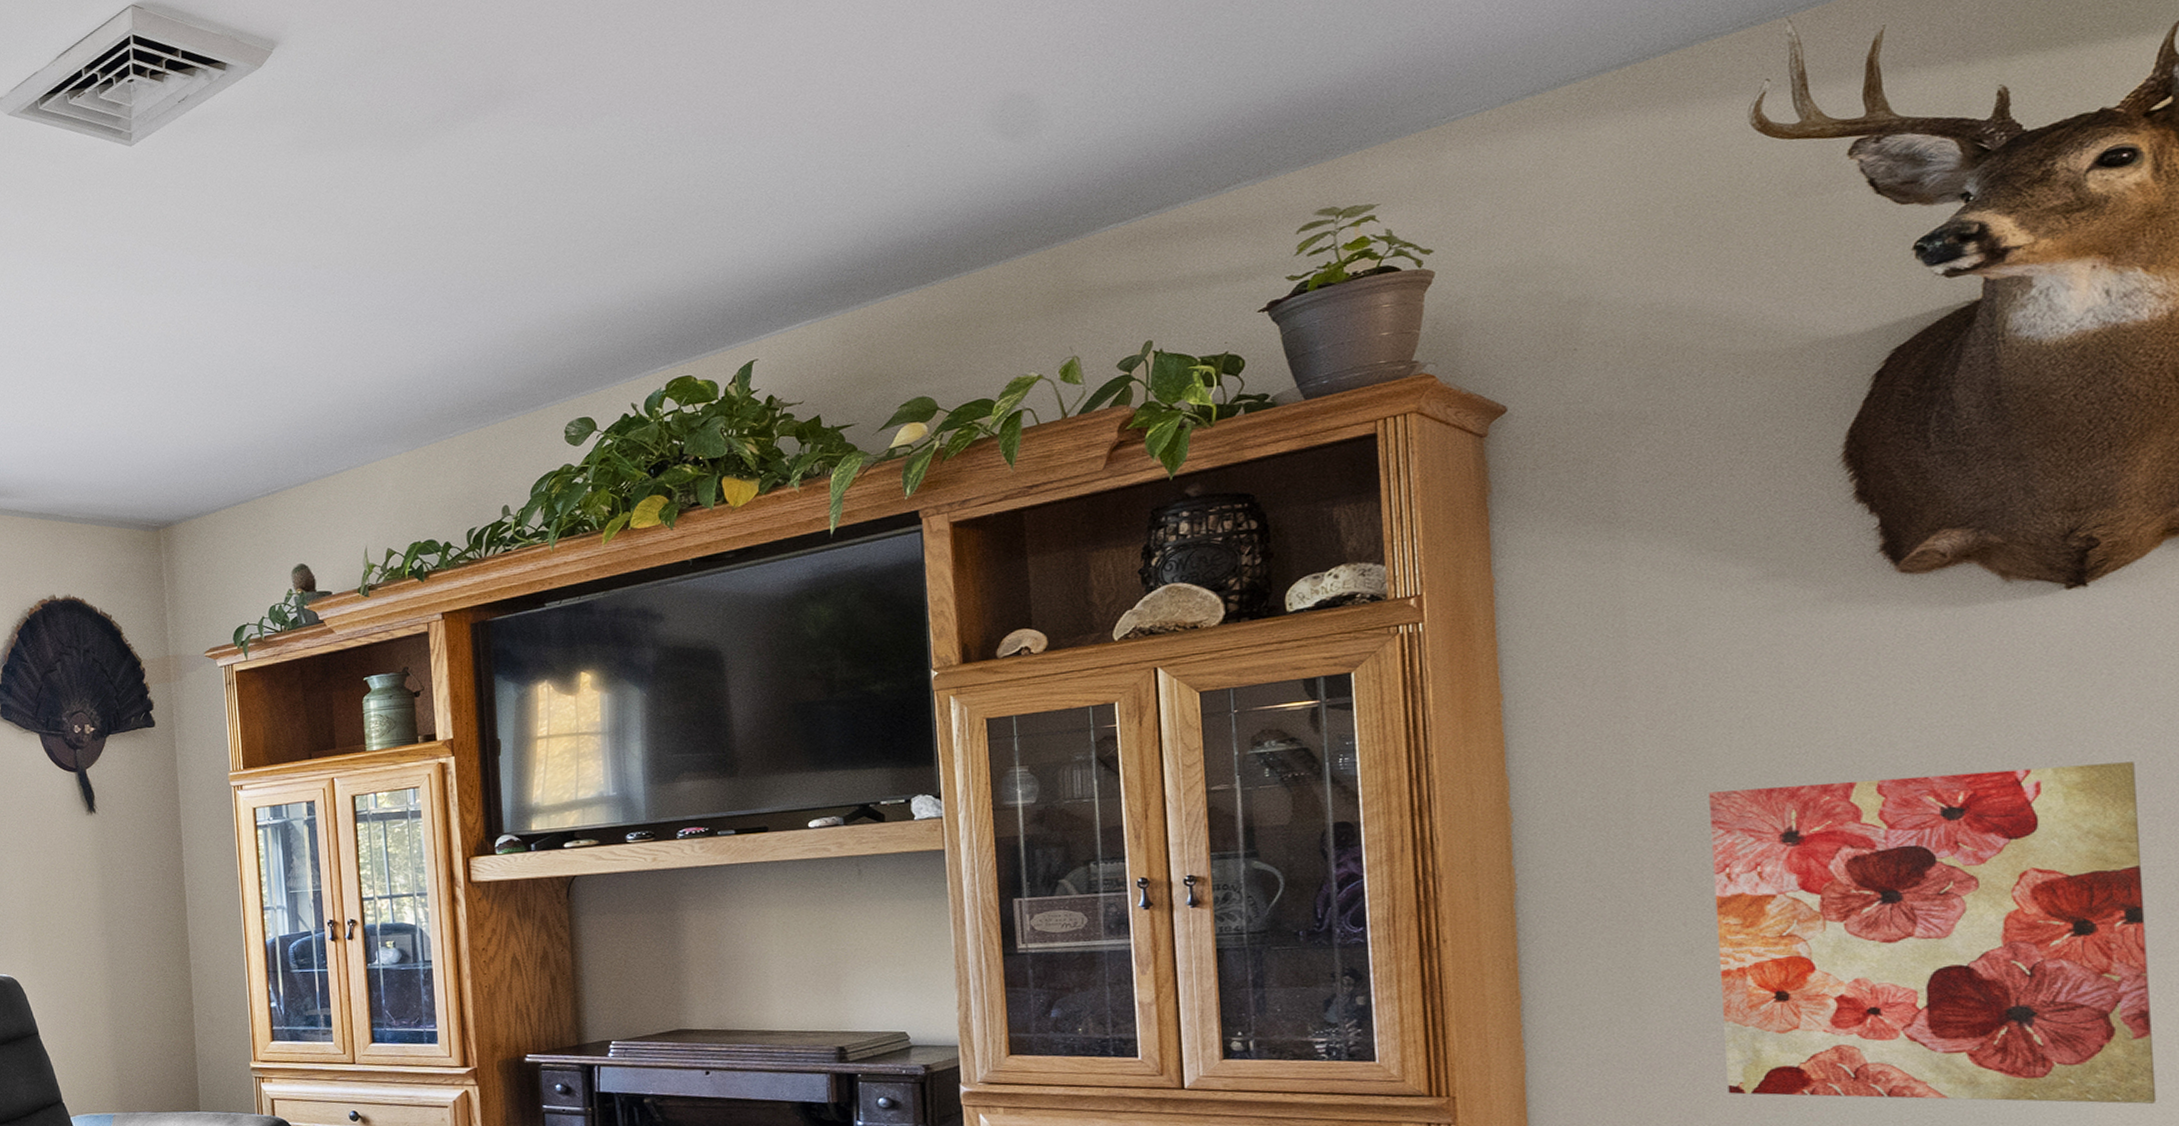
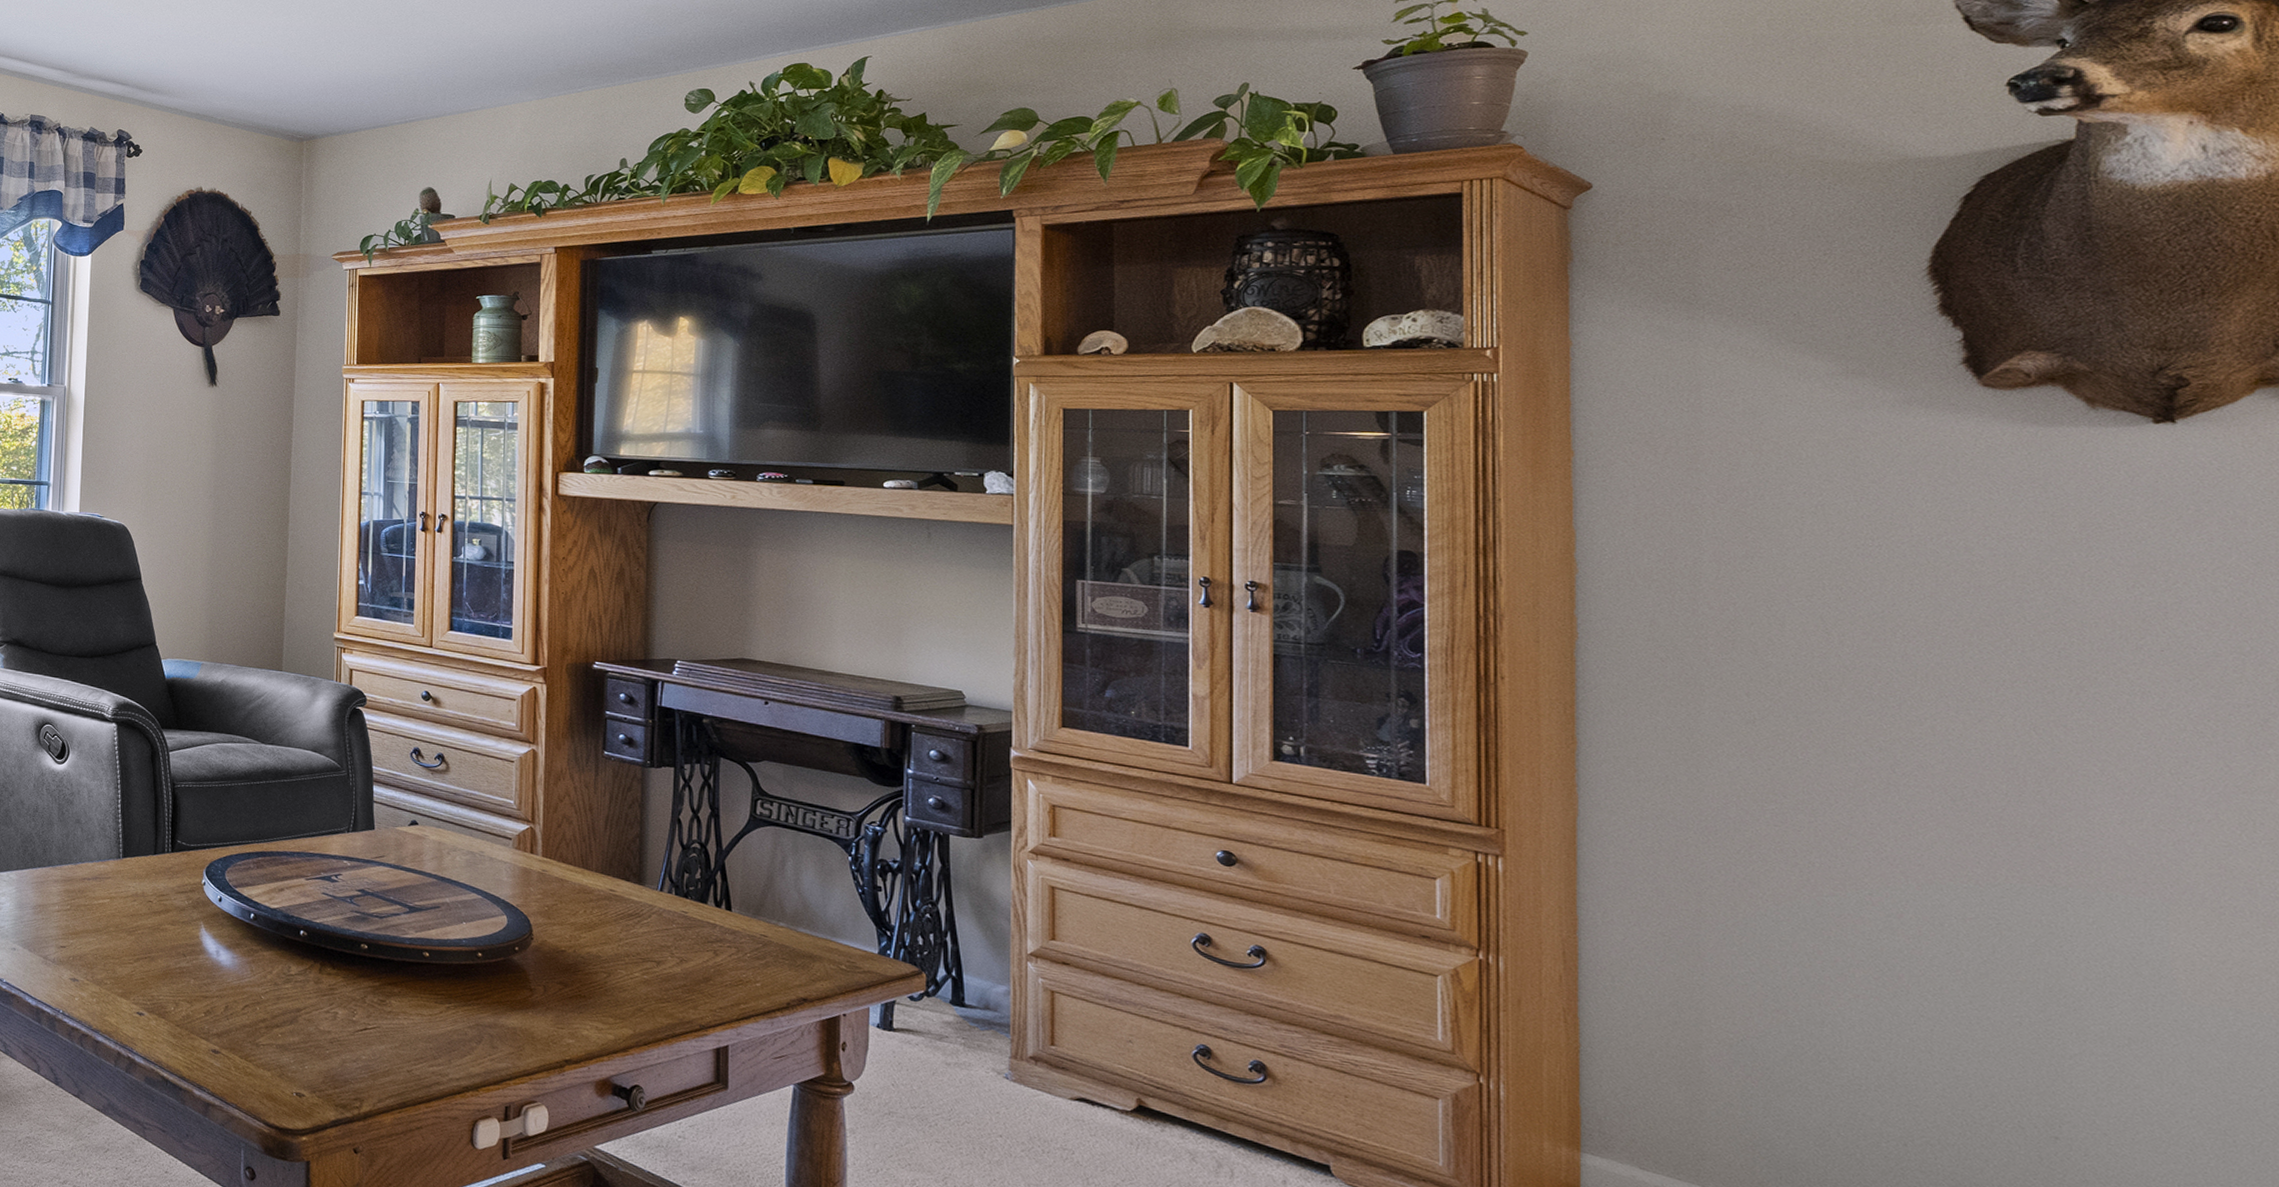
wall art: present [1709,761,2157,1104] -> none [1778,571,2236,939]

